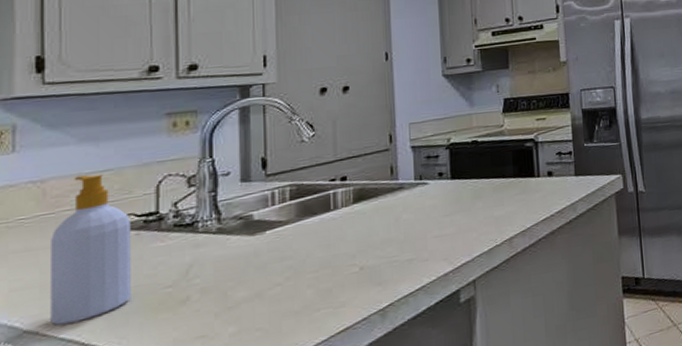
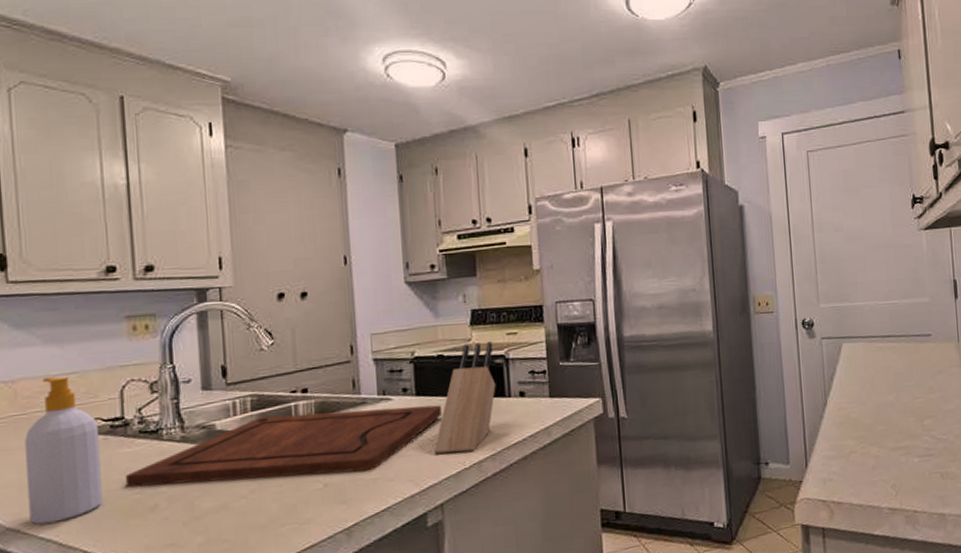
cutting board: none [156,186,475,282] -> present [125,405,441,488]
knife block: none [467,127,526,234] -> present [433,342,496,455]

